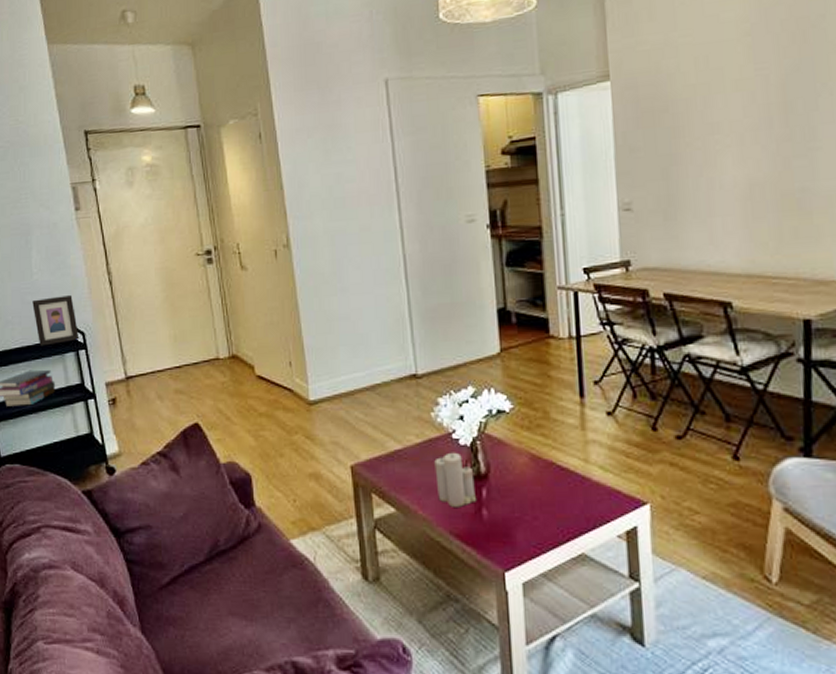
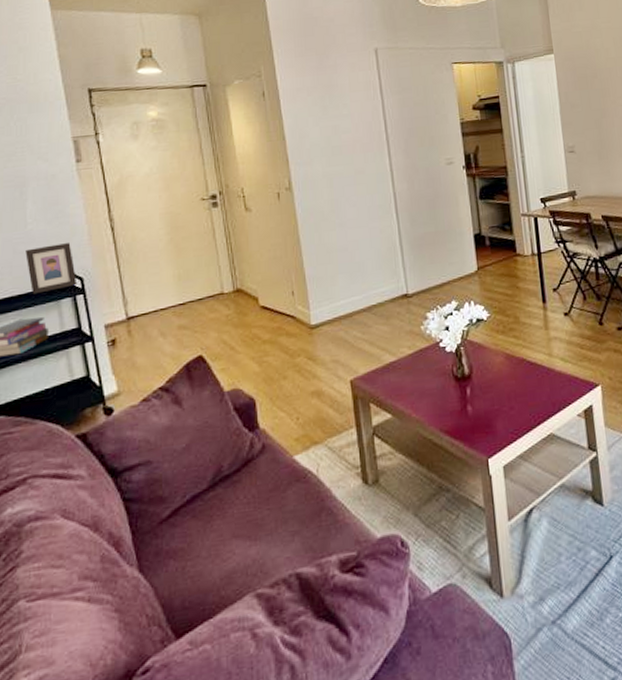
candle: present [434,452,477,507] -> none [425,358,463,407]

